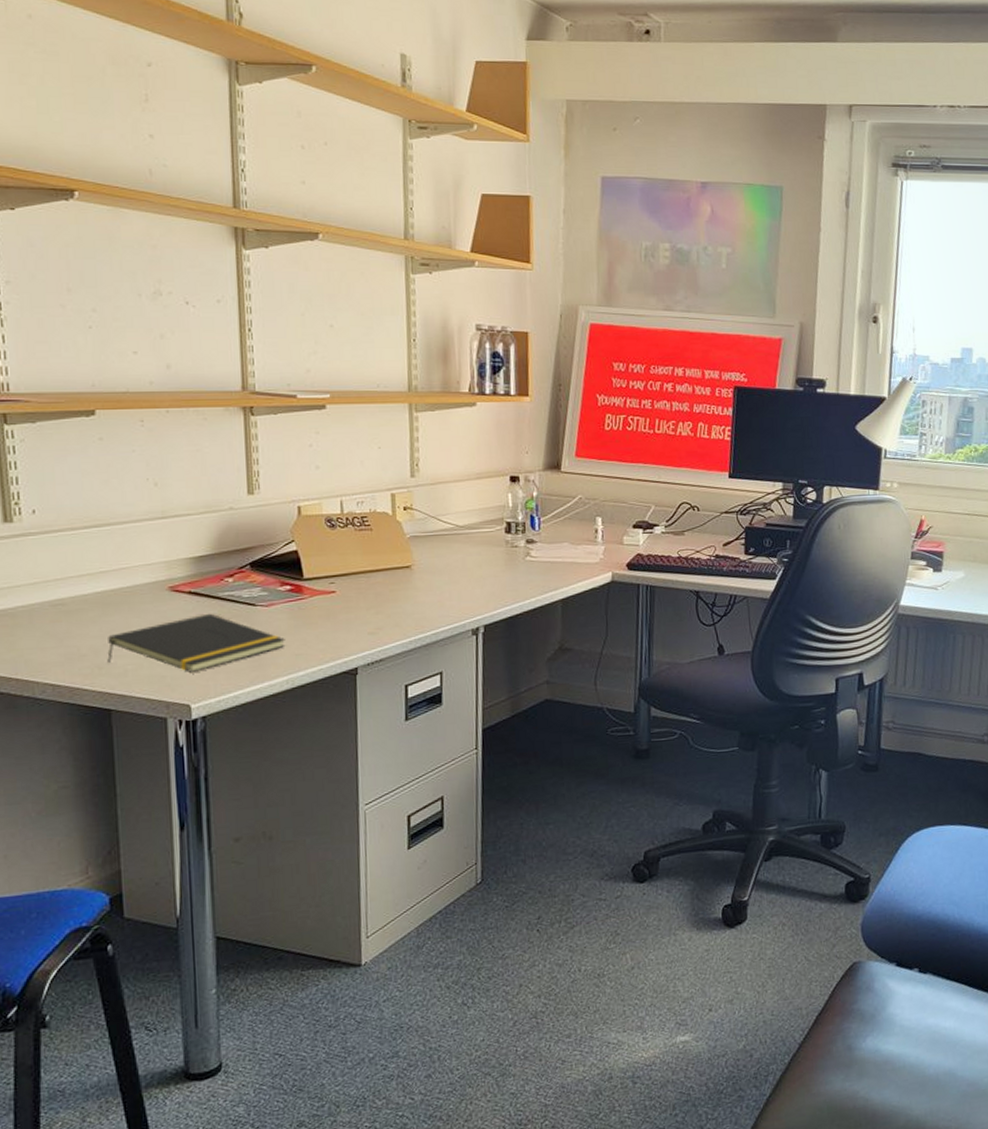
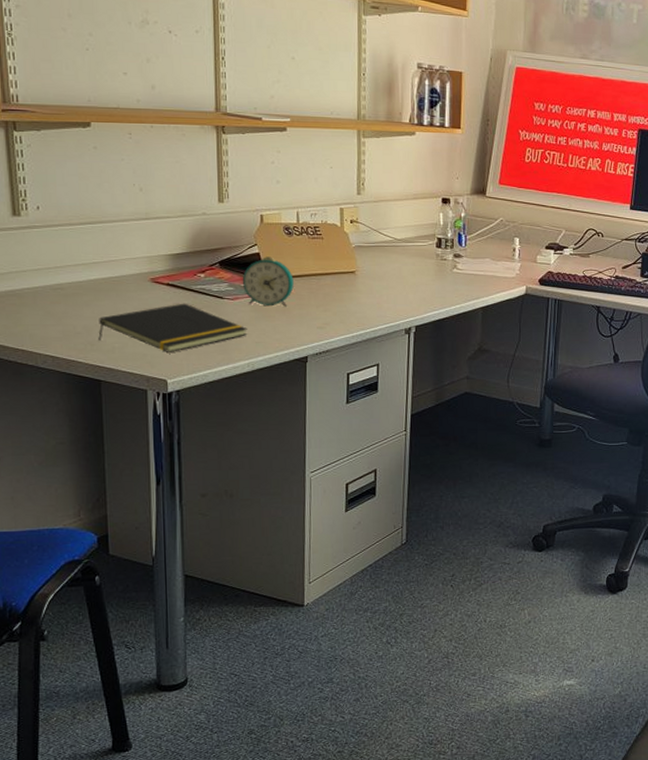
alarm clock: none [277,554,339,613] -> present [242,256,294,308]

